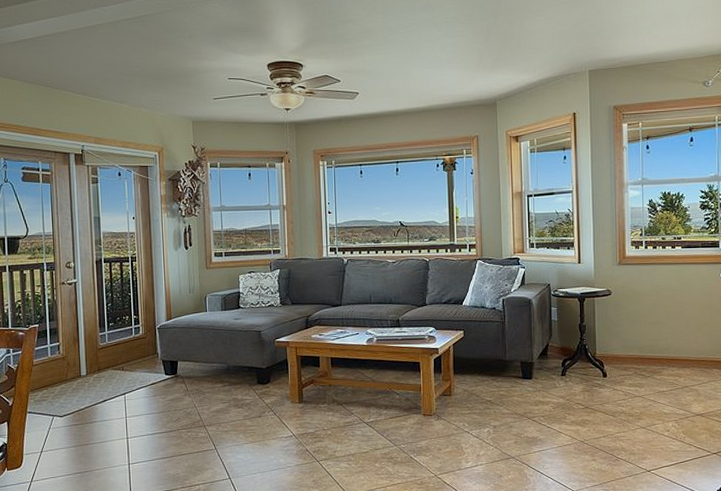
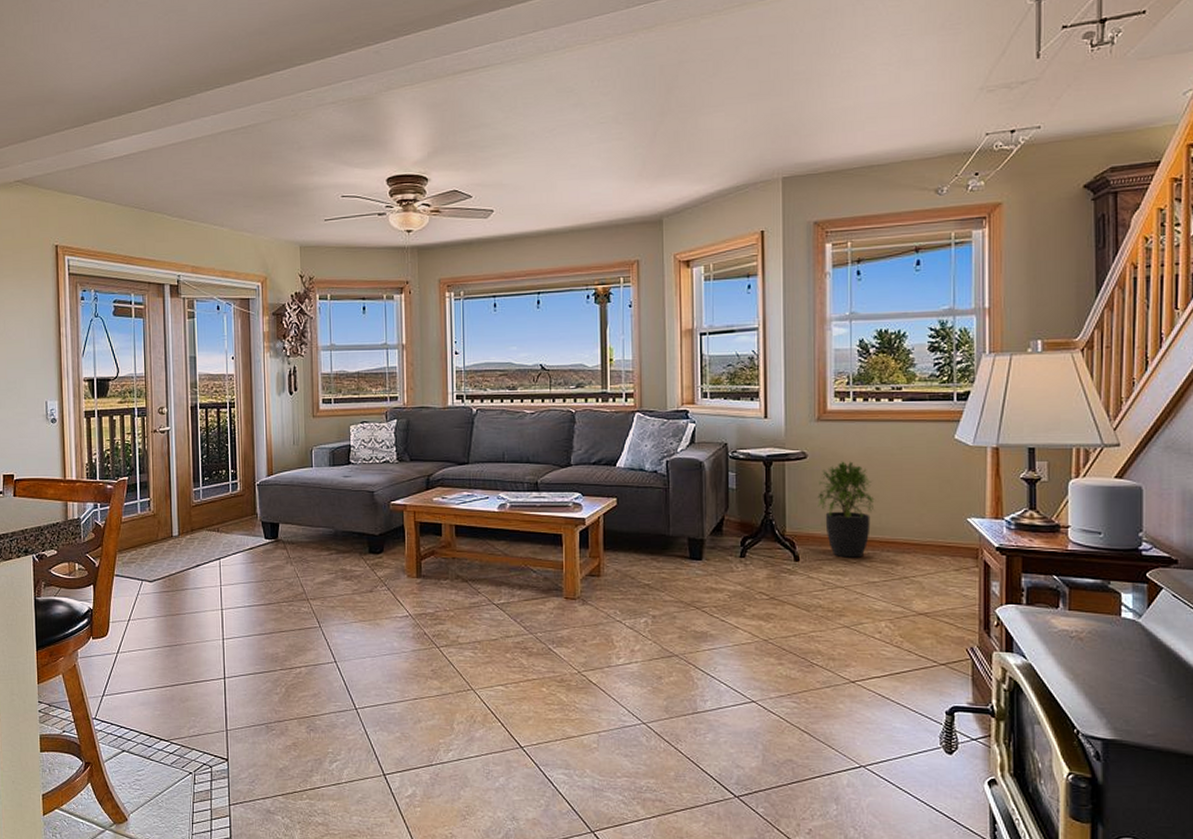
potted plant: none [620,296,663,373] -> present [818,461,875,558]

